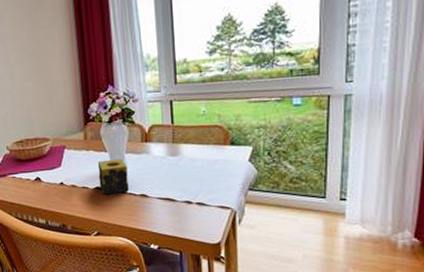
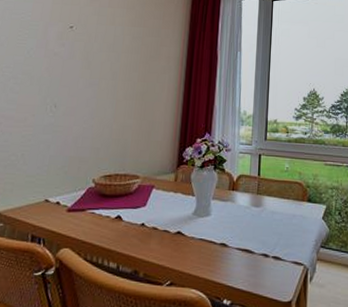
candle: present [97,159,129,195] -> none [181,204,212,241]

